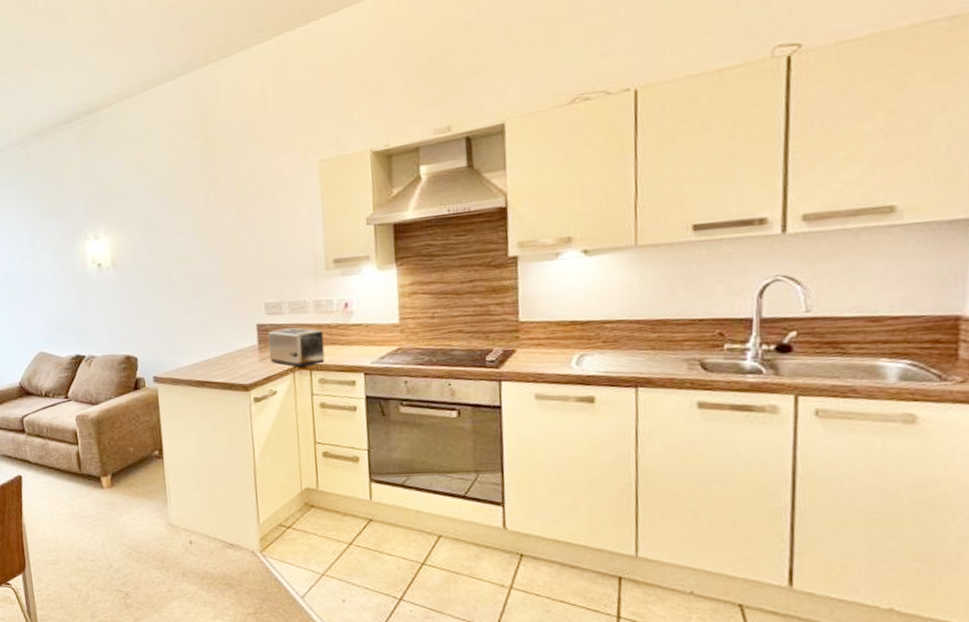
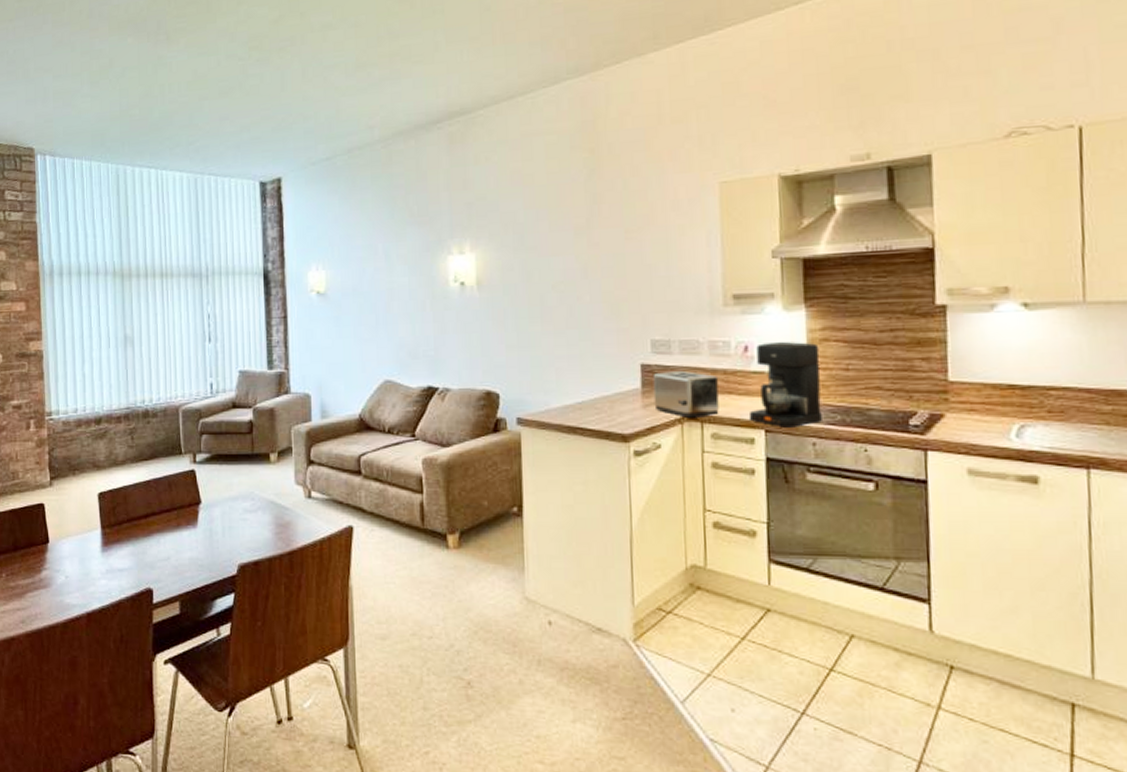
coffee maker: none [351,296,412,370] -> present [750,341,822,428]

